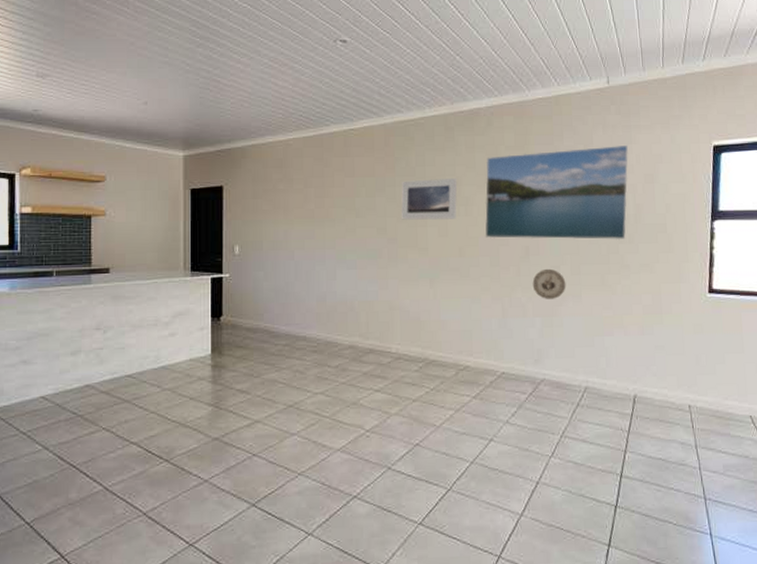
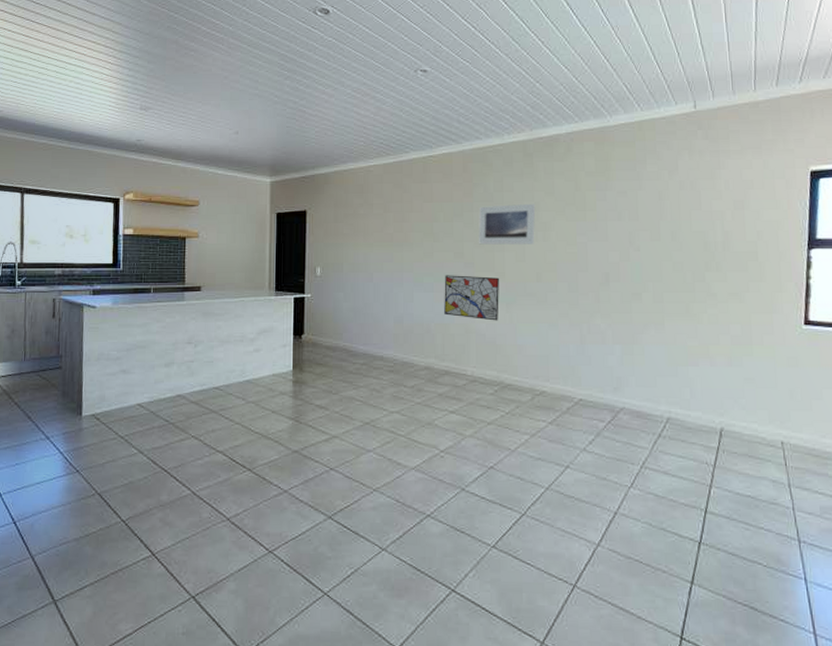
wall art: none [367,251,423,297] -> present [444,275,499,321]
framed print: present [485,146,628,240] -> none [563,171,716,268]
decorative plate: present [532,268,566,299] -> none [612,295,648,327]

